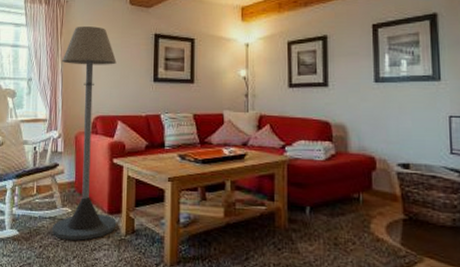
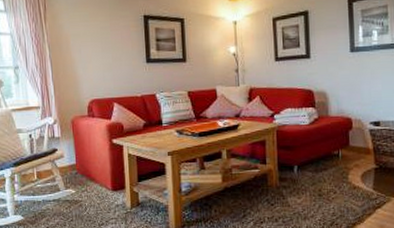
floor lamp: present [52,25,117,241] -> none [48,9,122,219]

